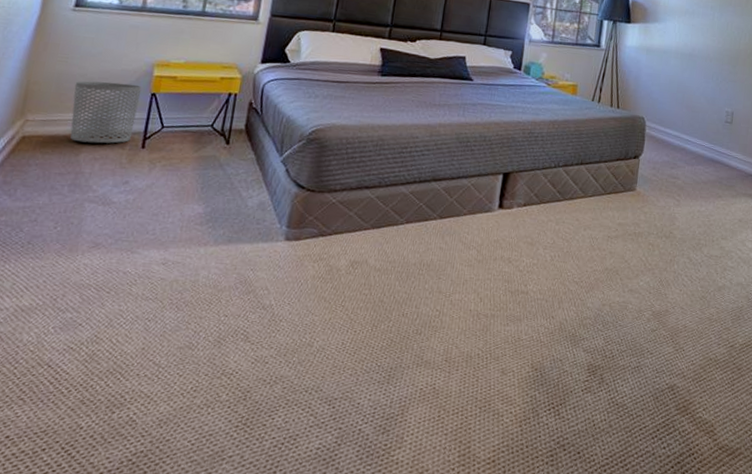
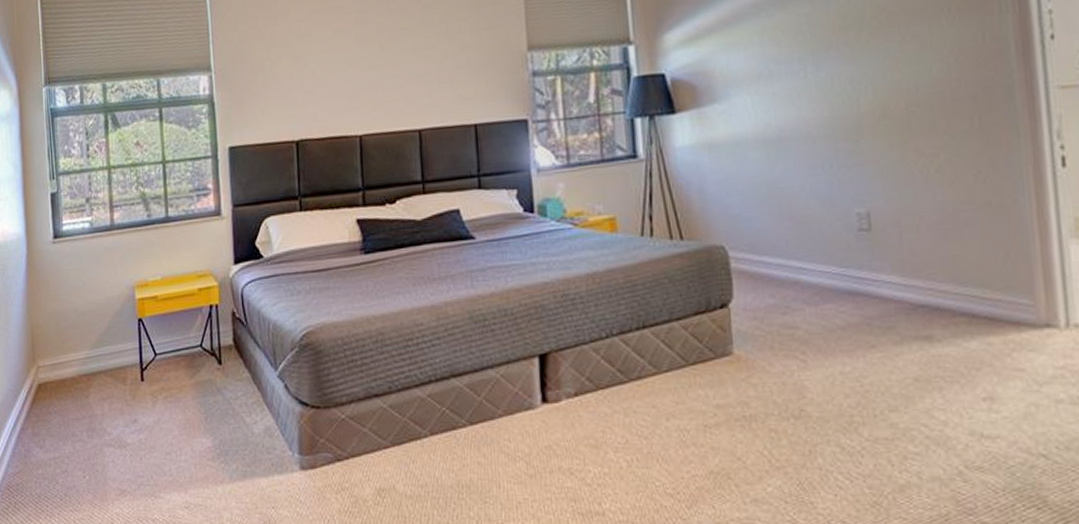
waste bin: present [70,81,142,144] -> none [70,312,130,383]

